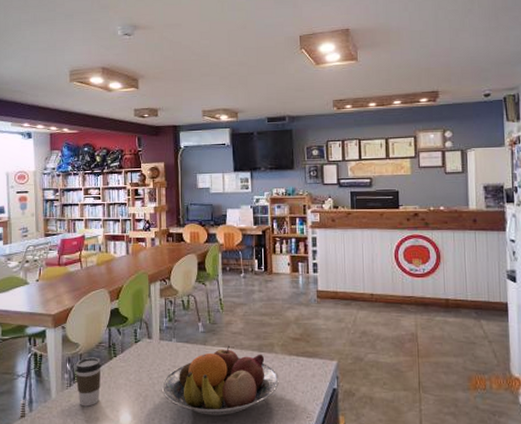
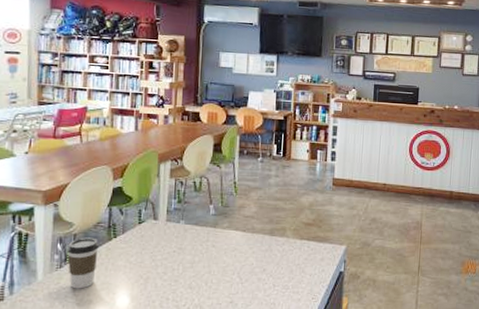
fruit bowl: present [161,345,279,415] -> none [165,228,288,297]

